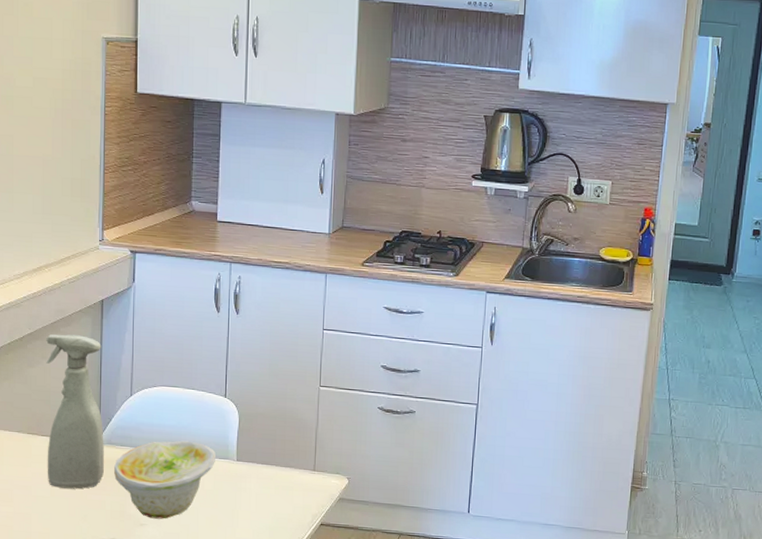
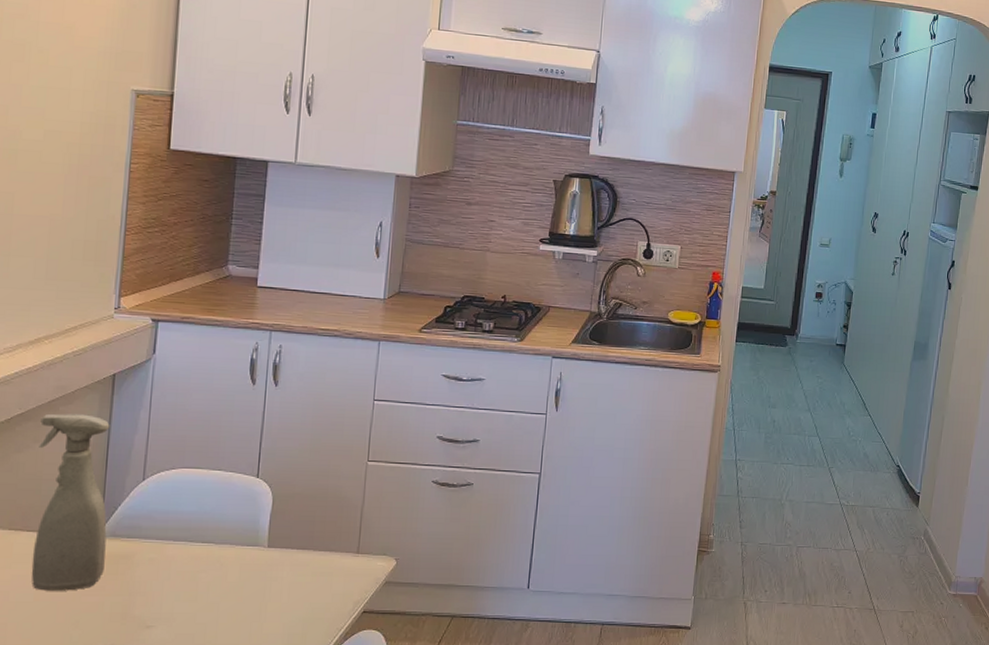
bowl: present [114,440,217,519] -> none [117,528,244,619]

